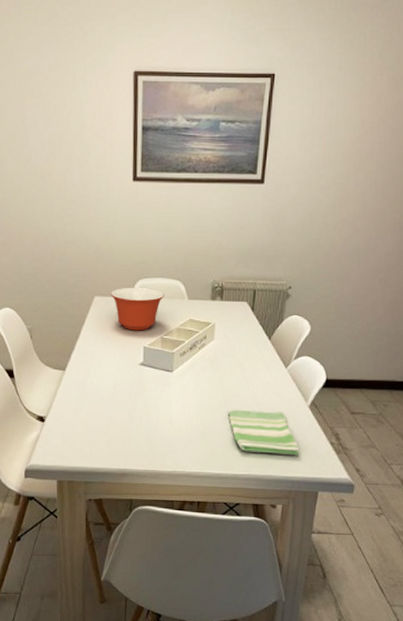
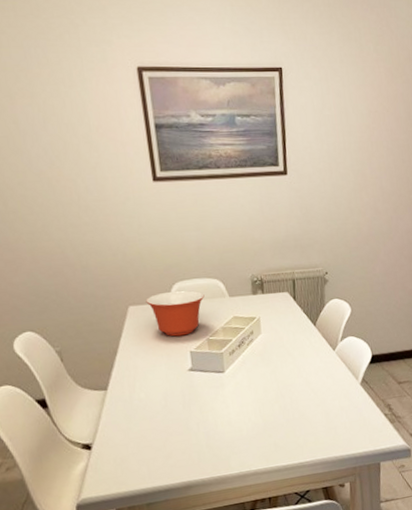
dish towel: present [227,410,299,455] -> none [285,393,358,439]

